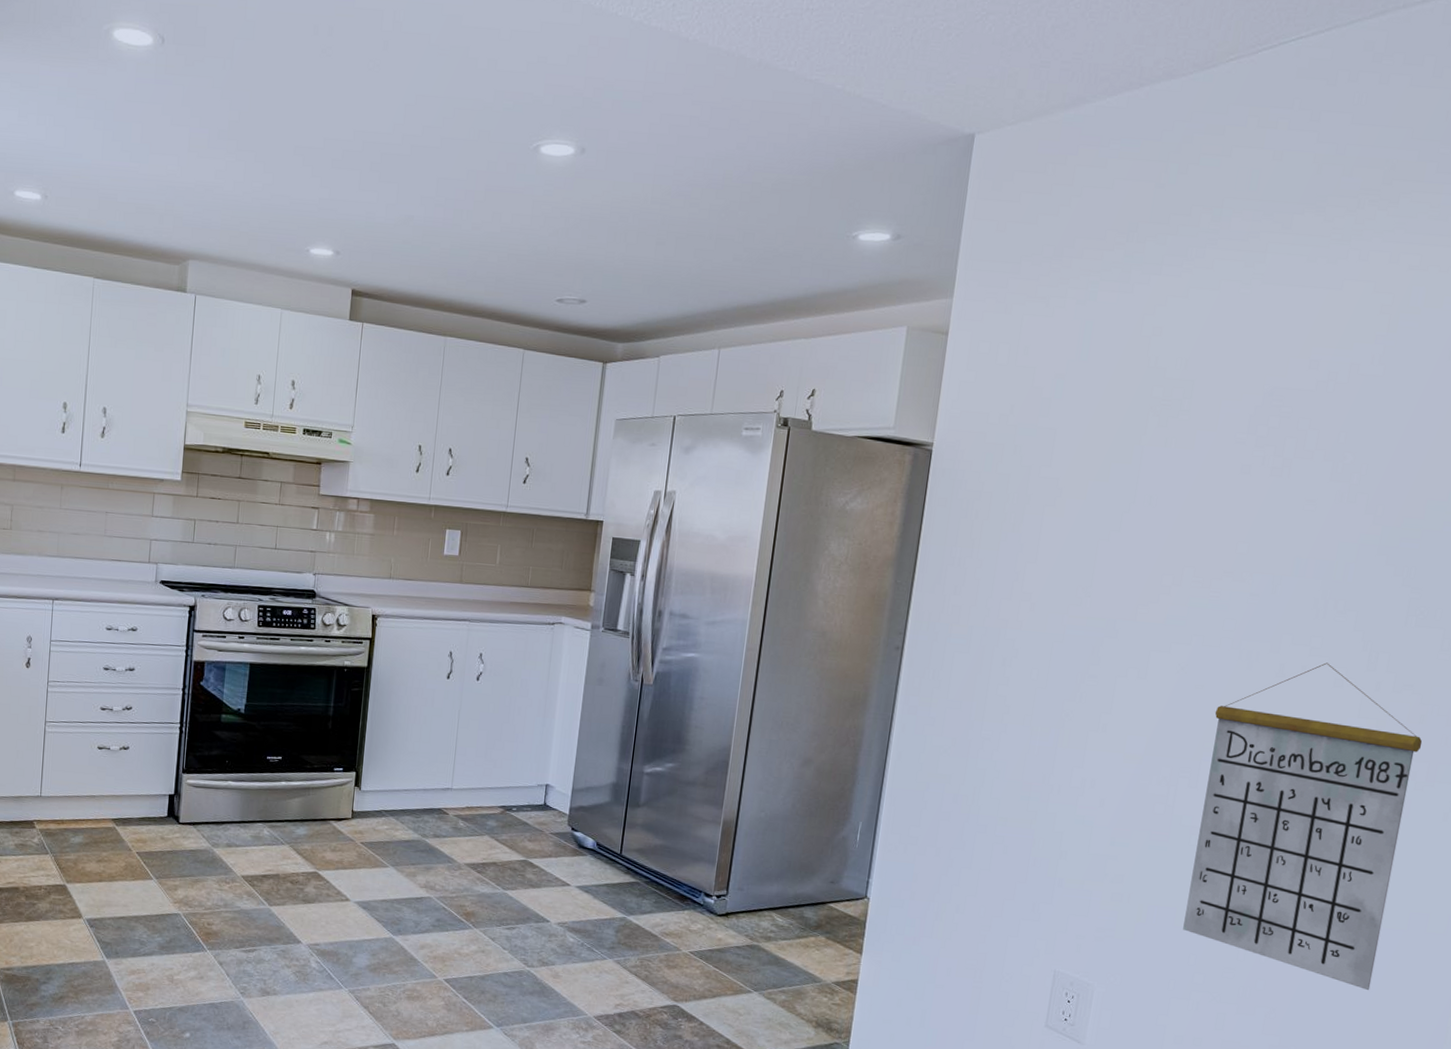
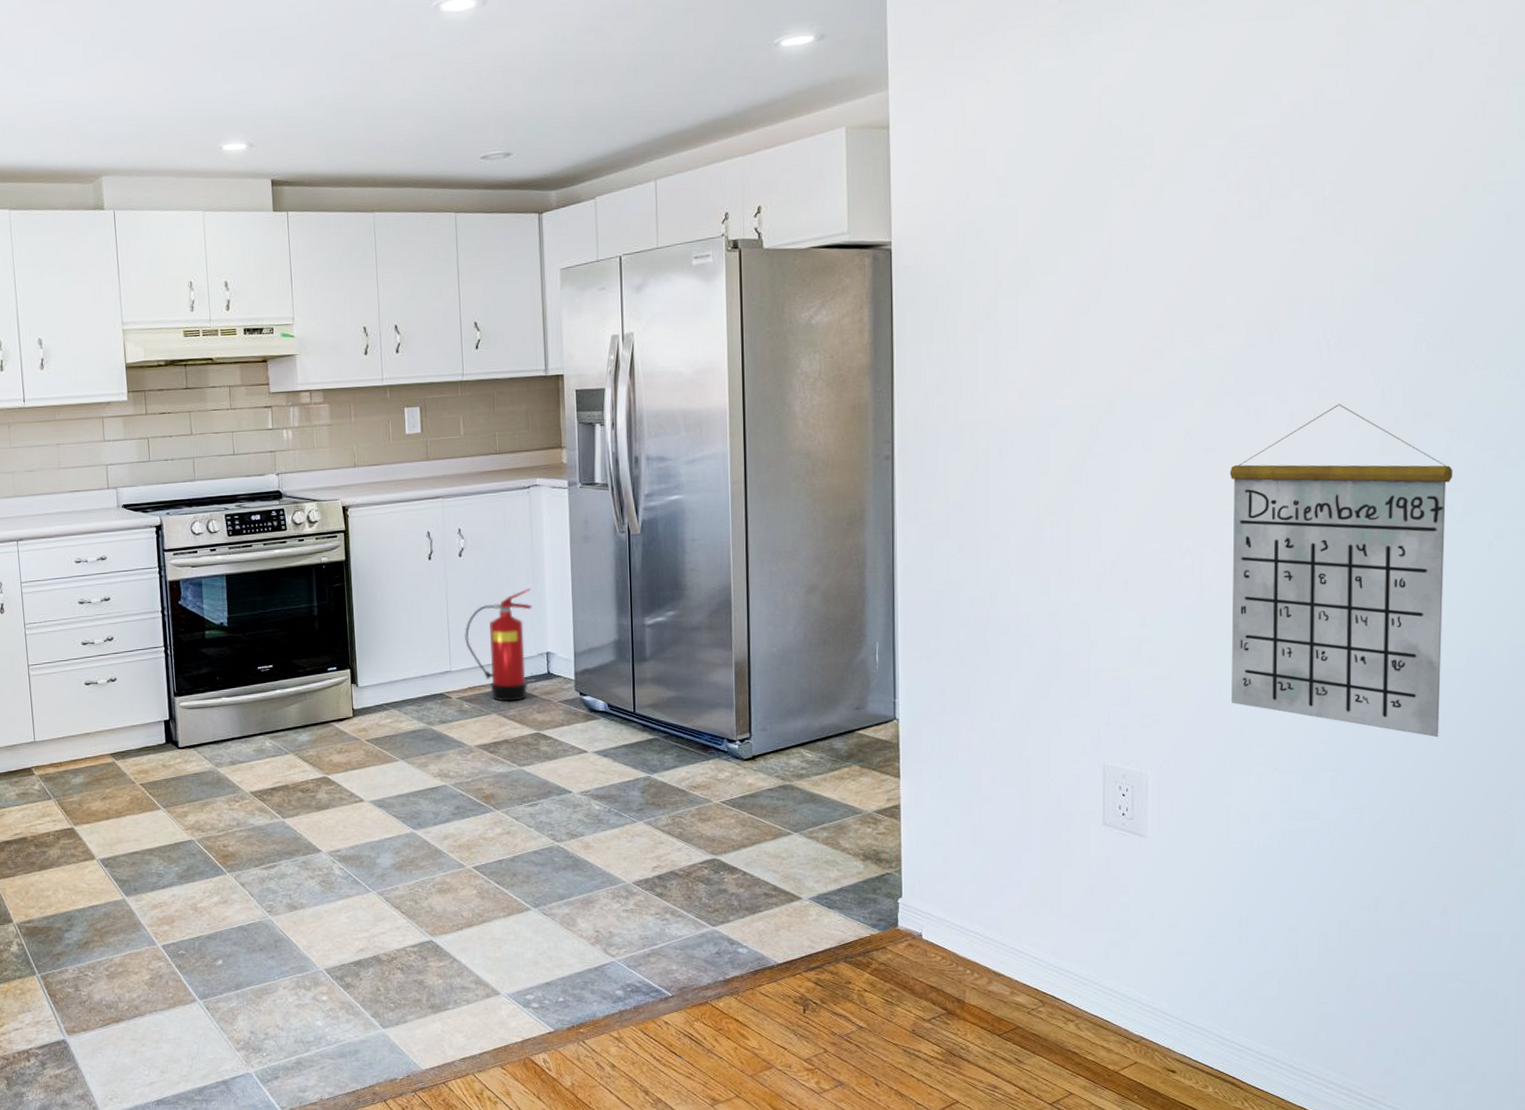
fire extinguisher: none [470,720,541,827] -> present [465,588,532,702]

